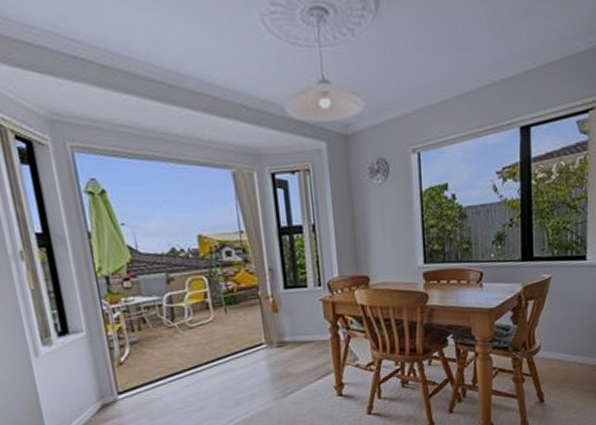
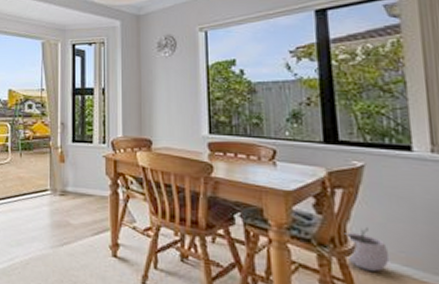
plant pot: none [533,330,564,364] -> present [344,228,390,271]

